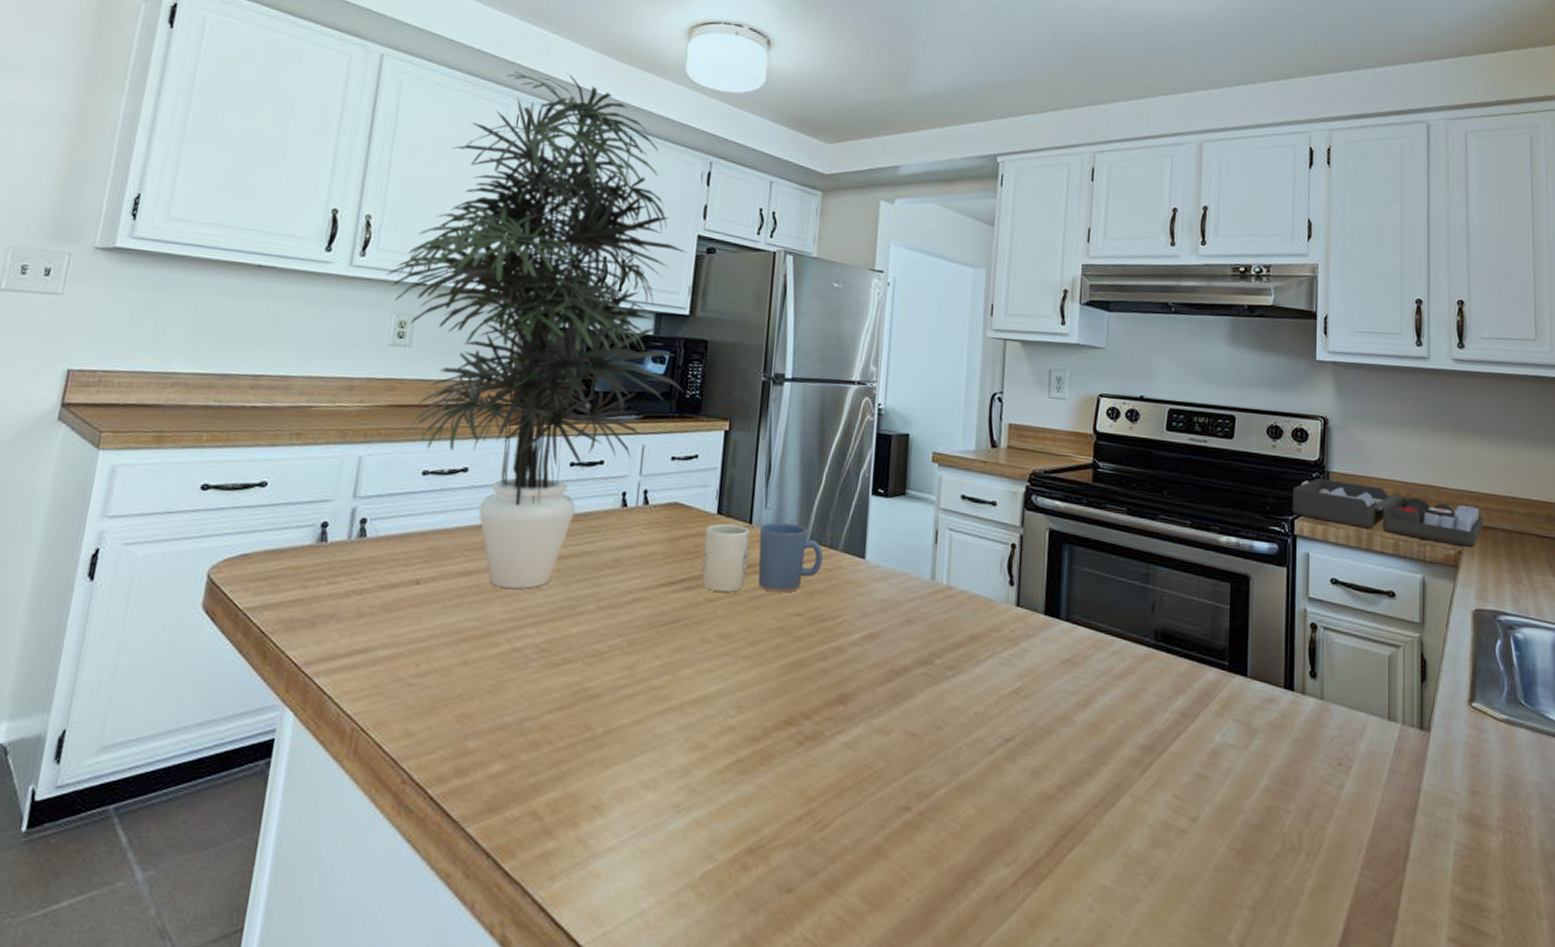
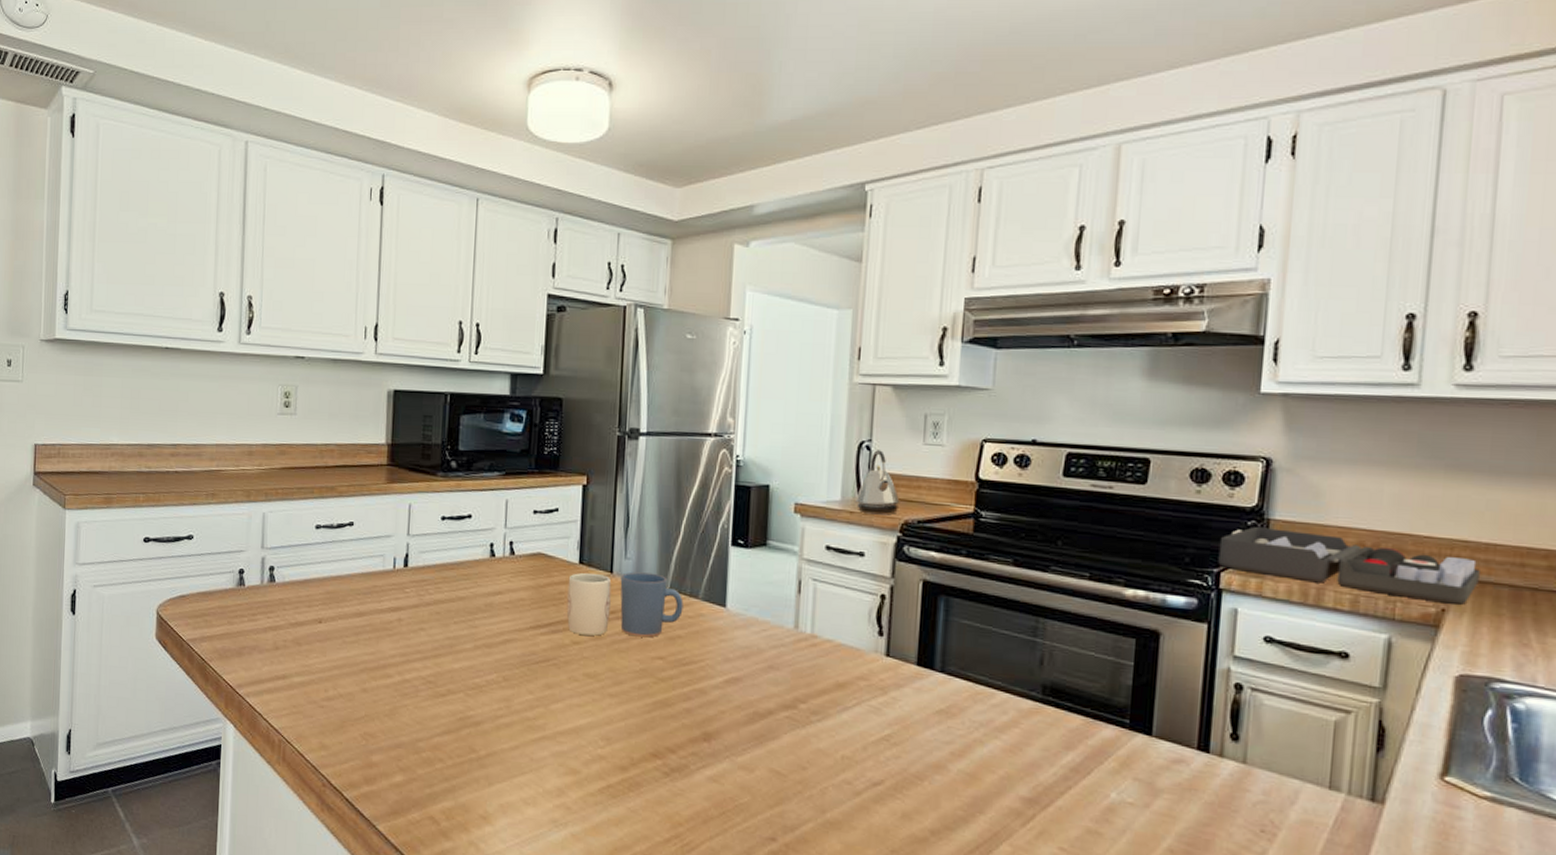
plant: present [387,71,687,589] -> none [270,140,542,629]
kettle: none [988,402,1029,465] -> present [855,450,900,515]

